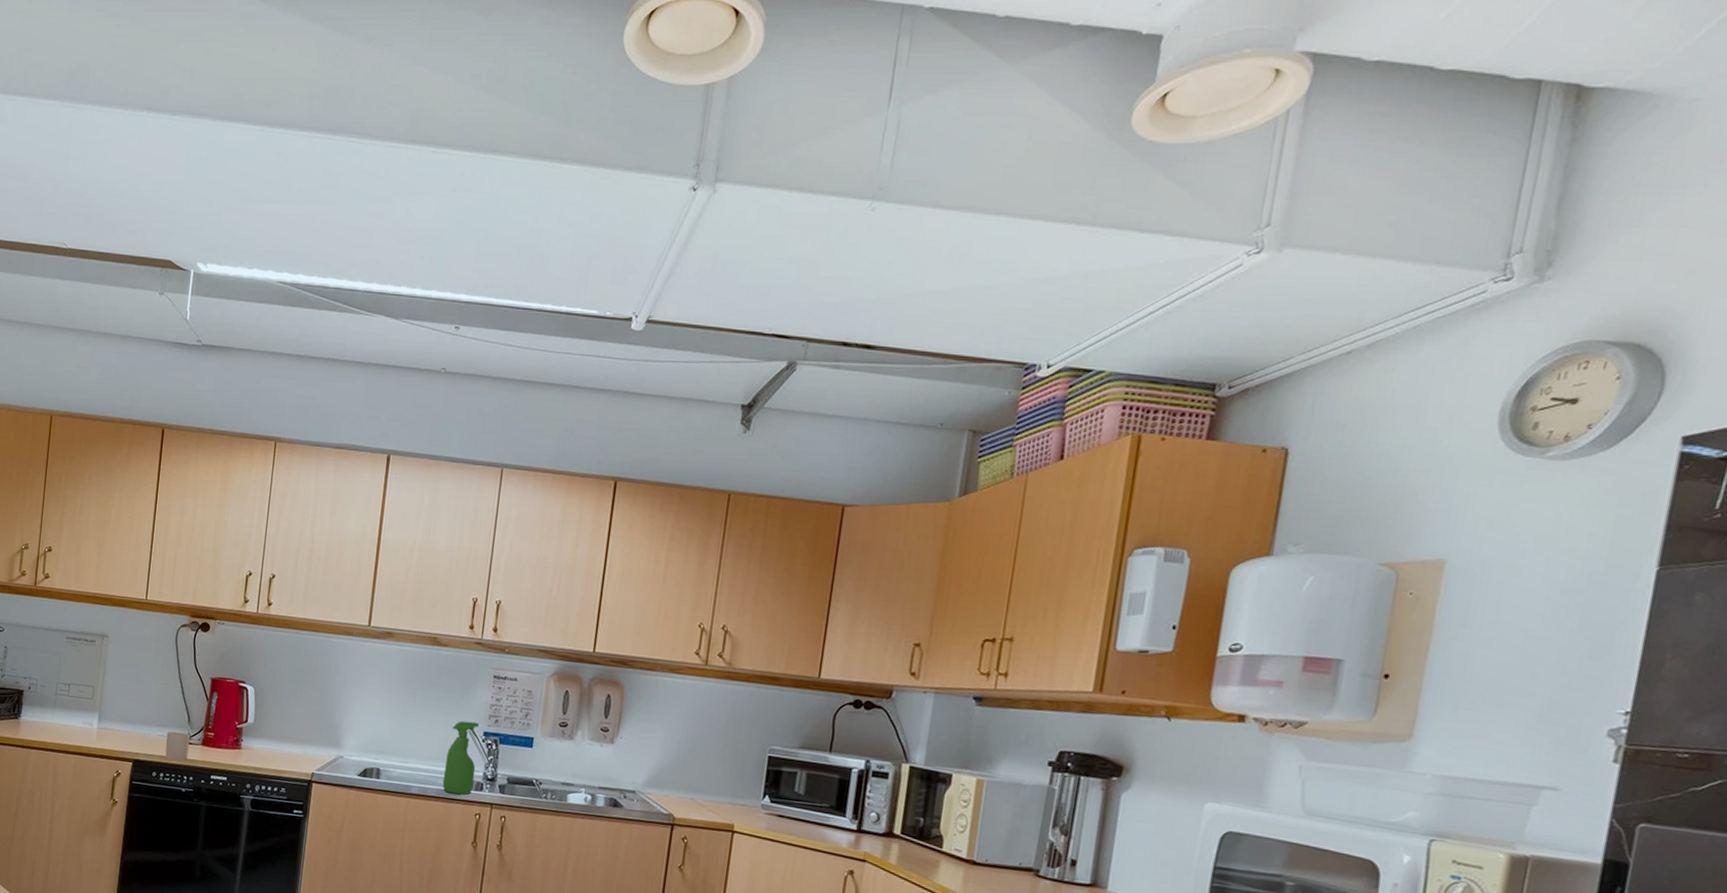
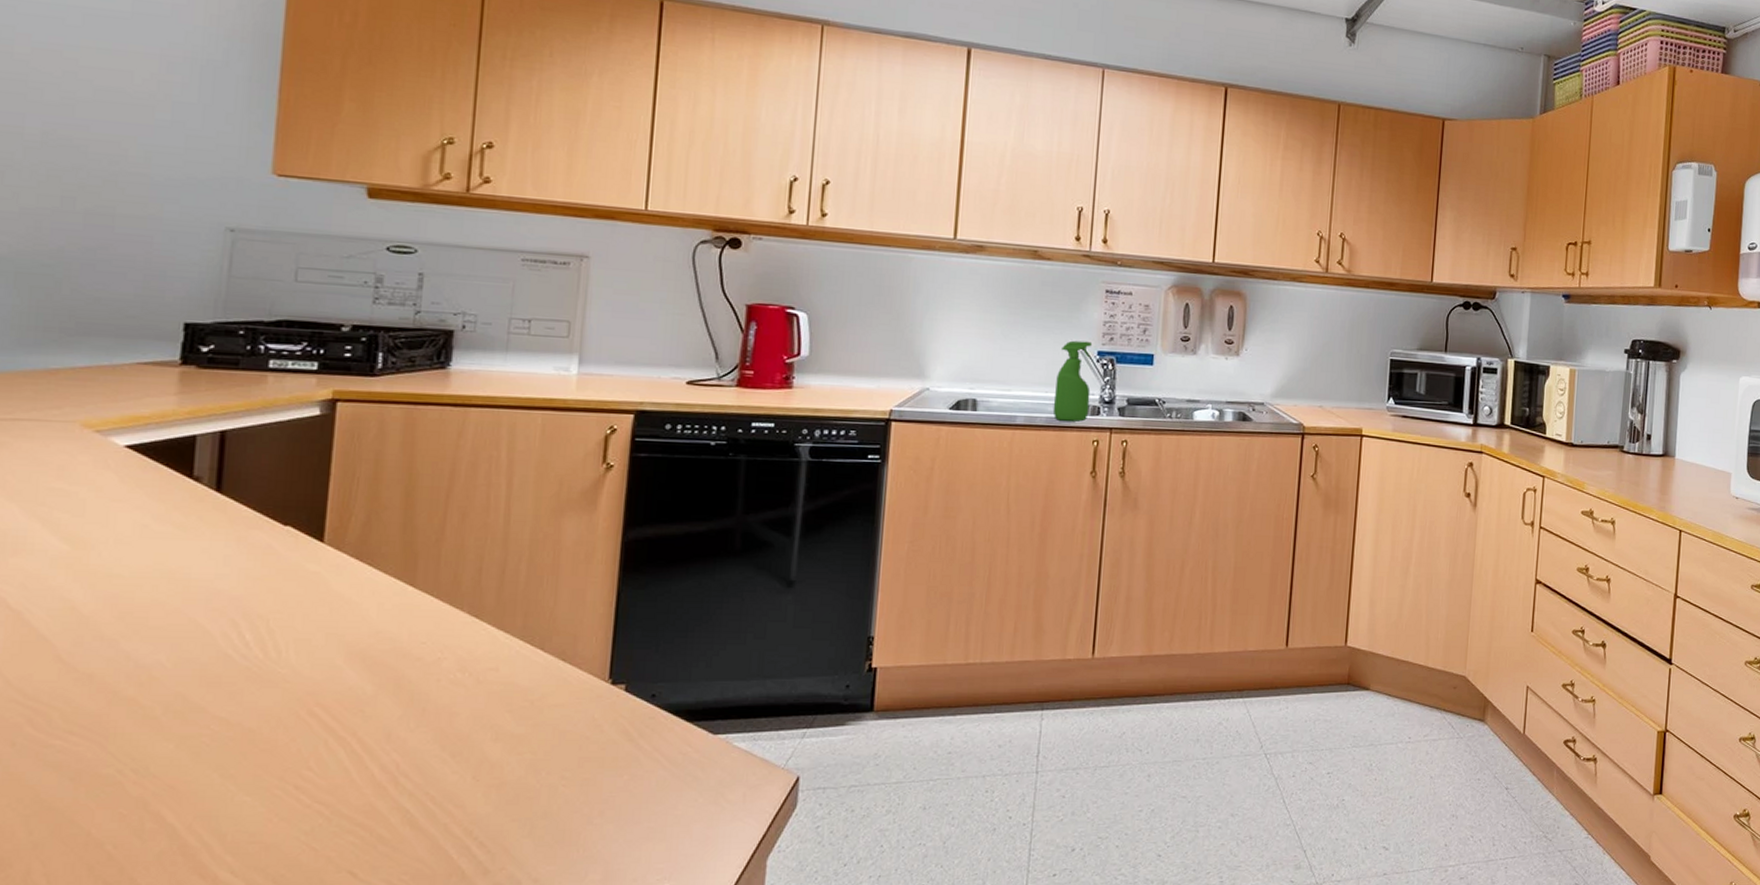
mug: present [165,731,190,762] -> none [684,372,719,409]

